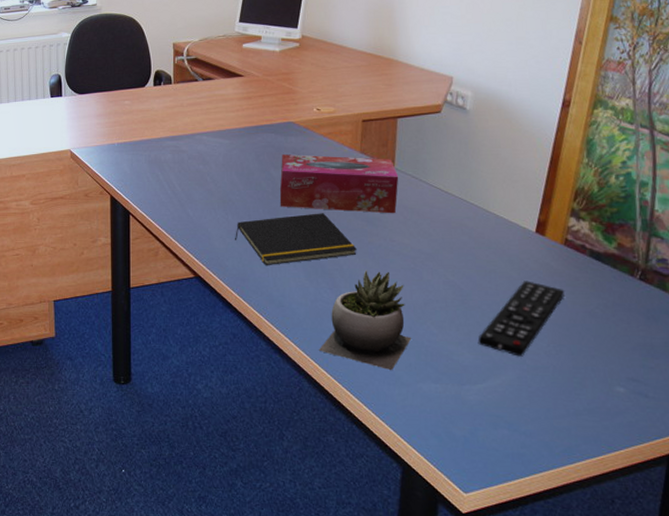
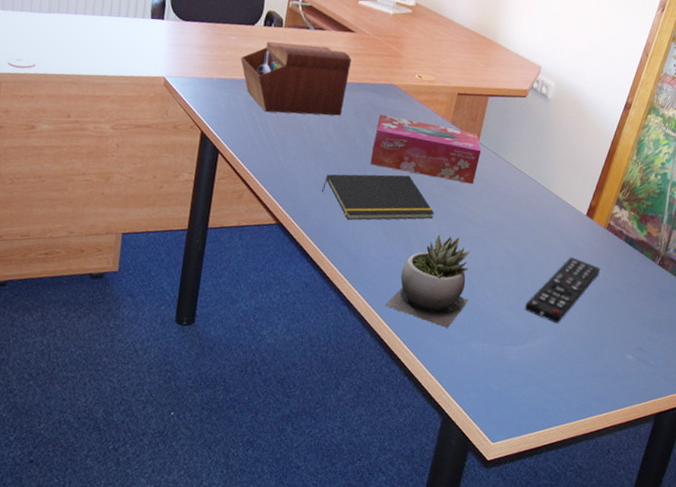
sewing box: none [137,96,245,169] -> present [241,41,351,116]

